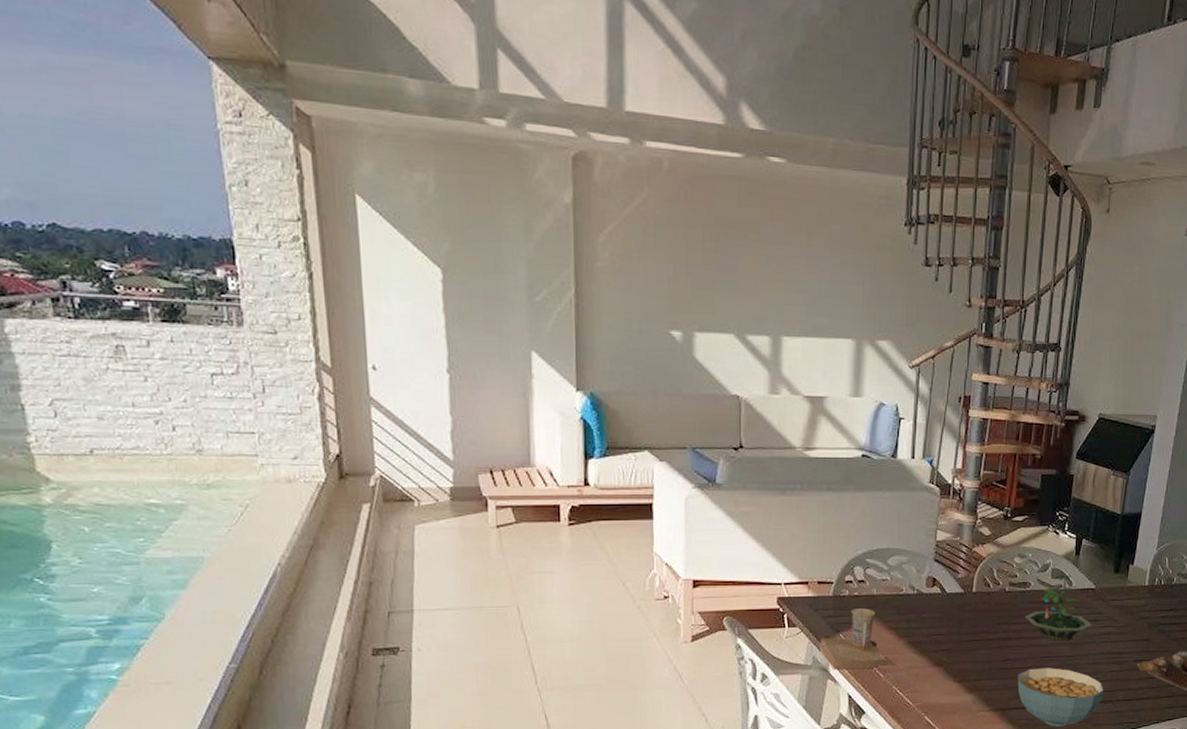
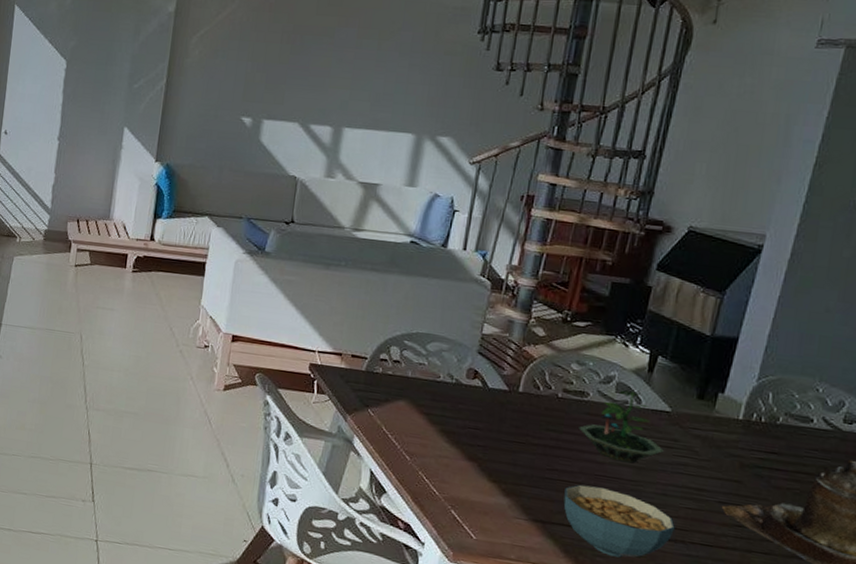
cup: present [820,608,901,670] -> none [347,387,430,455]

